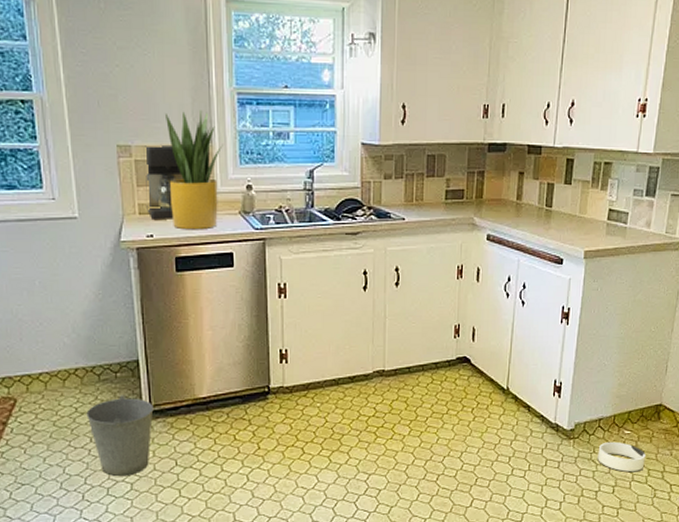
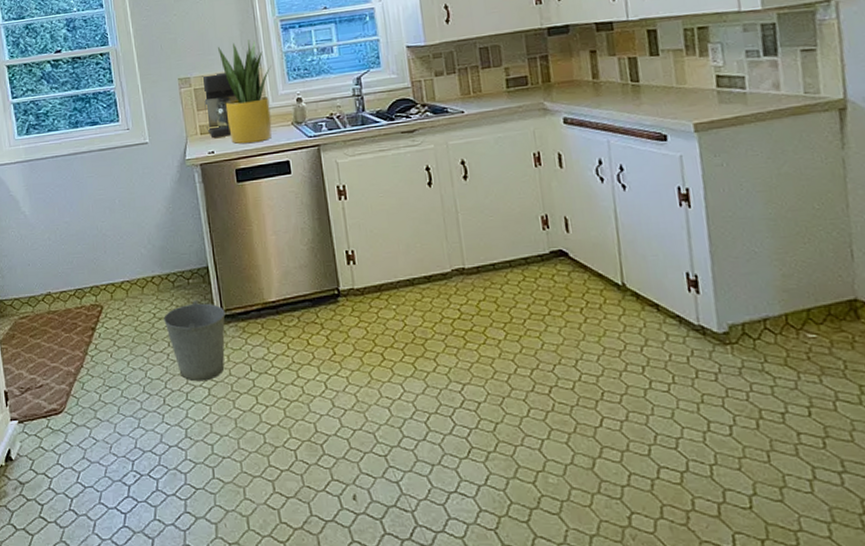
pet bowl: present [597,441,646,473] -> none [771,347,851,389]

